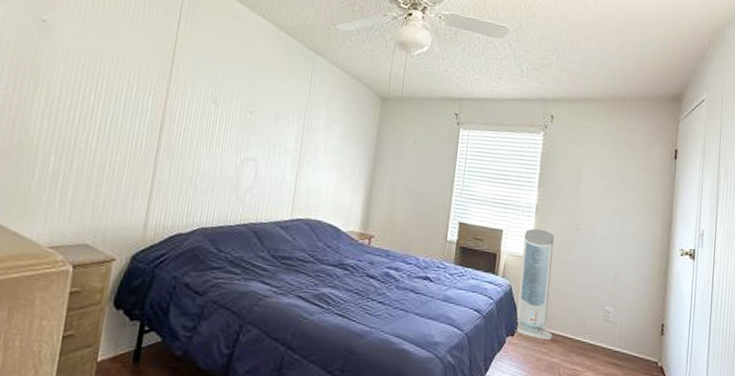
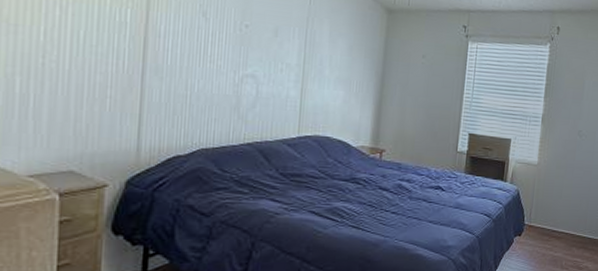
air purifier: present [515,228,555,341] -> none [522,136,559,238]

